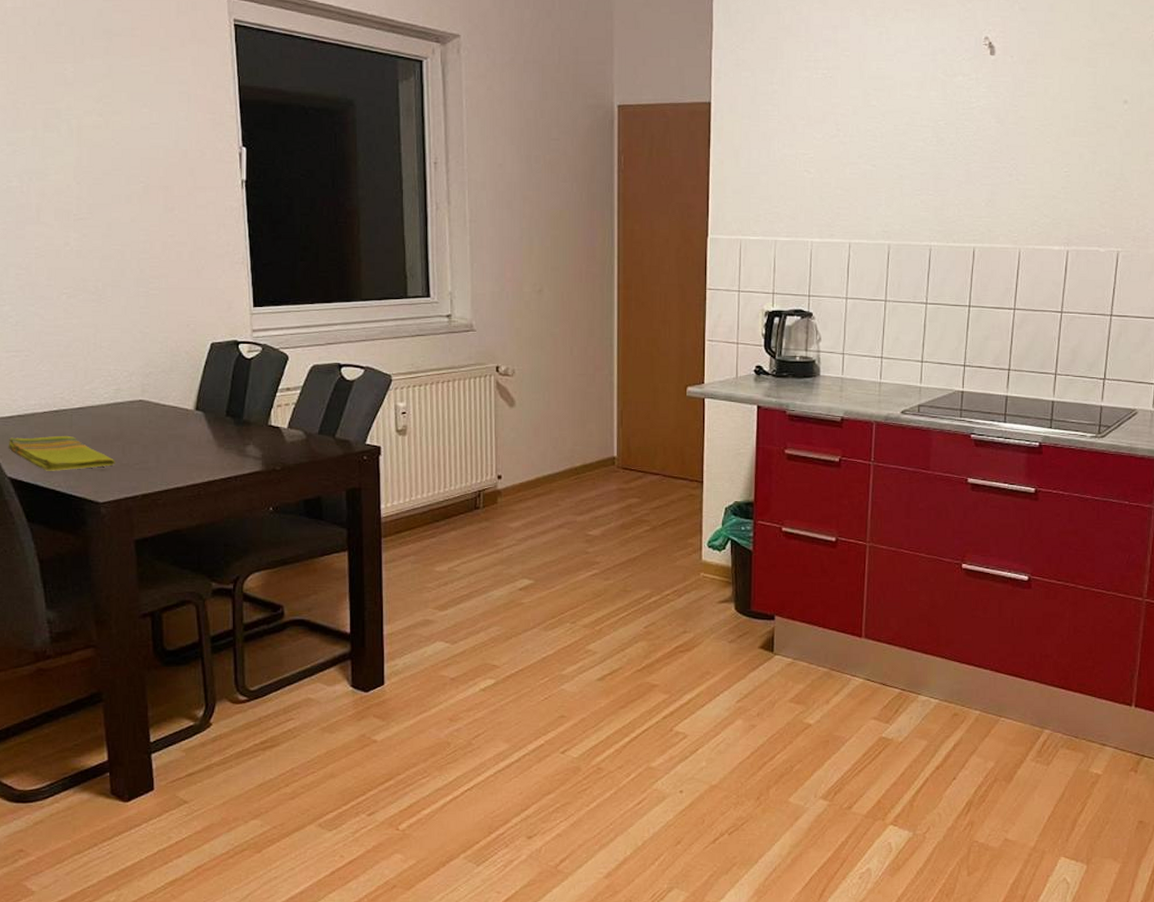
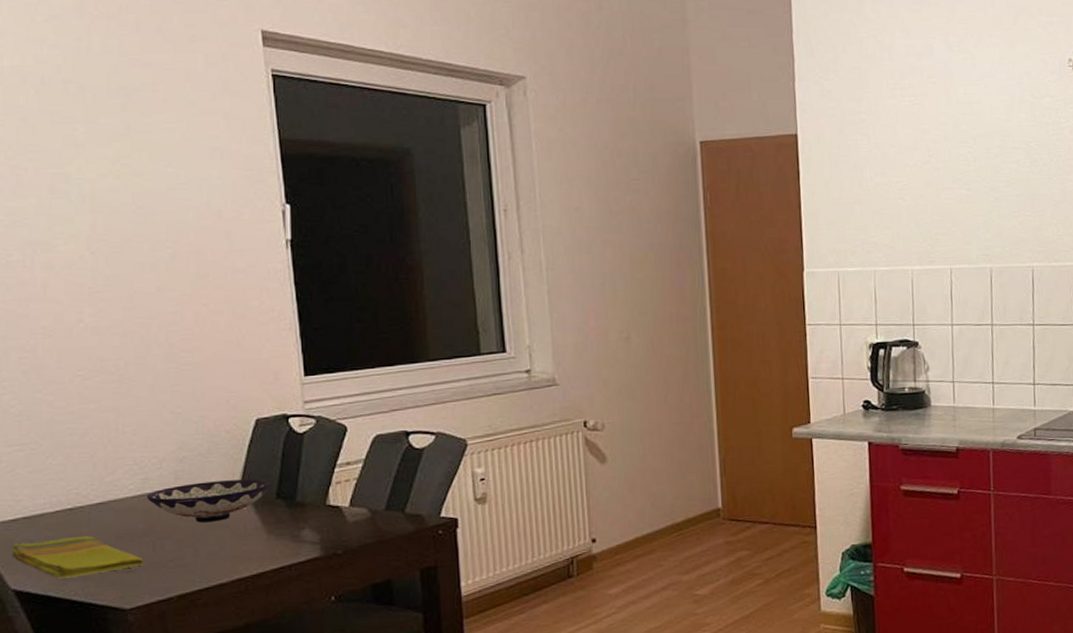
bowl: none [118,396,222,432] -> present [146,479,271,523]

